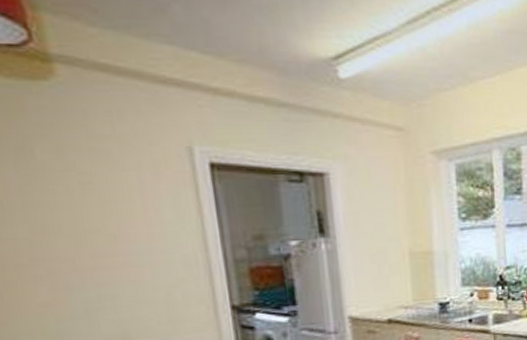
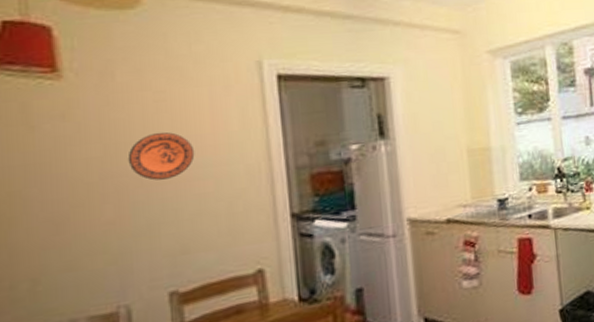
decorative plate: none [57,216,128,265] -> present [127,132,195,181]

